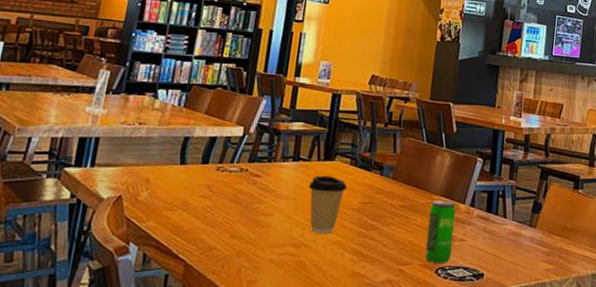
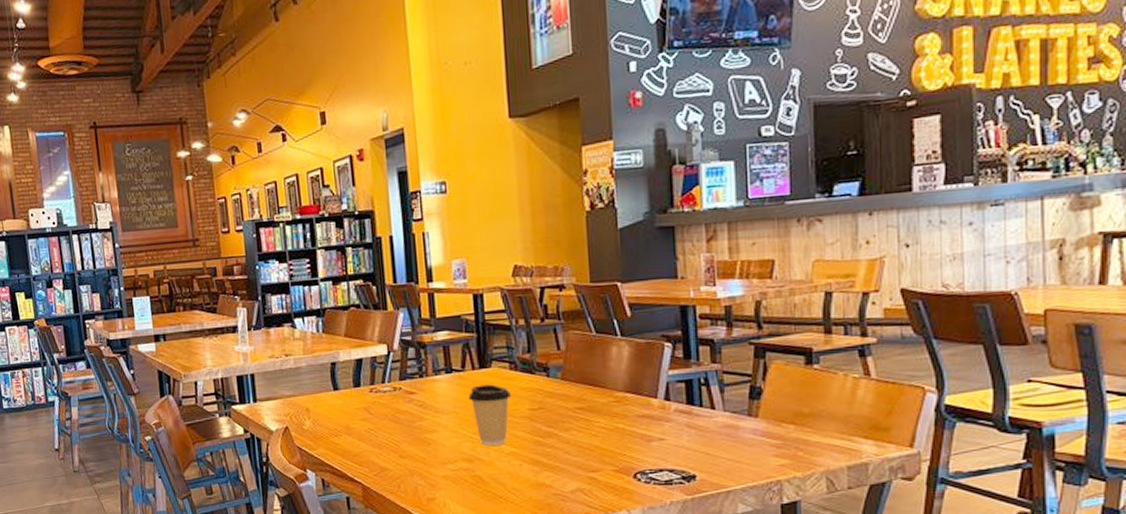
beverage can: present [425,199,456,263] -> none [614,396,651,467]

